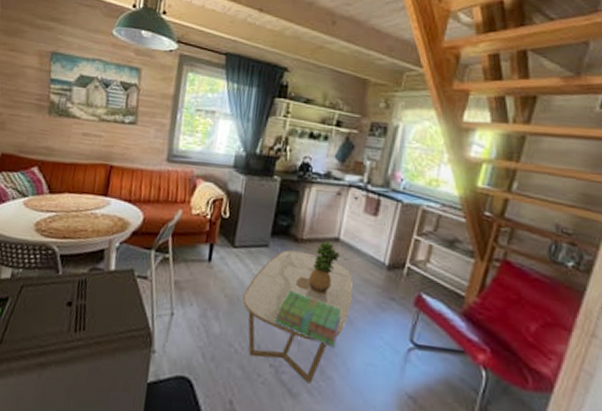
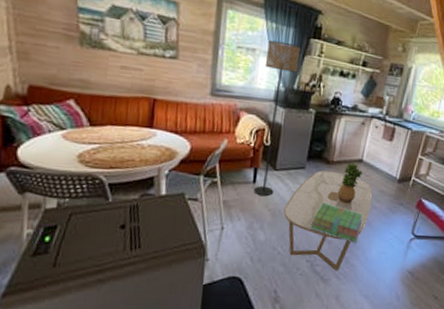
floor lamp: none [208,101,264,279] -> present [253,40,300,197]

